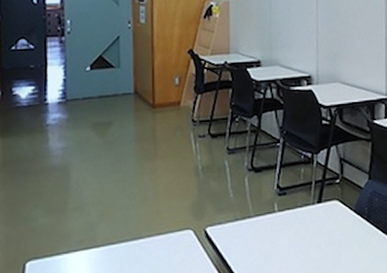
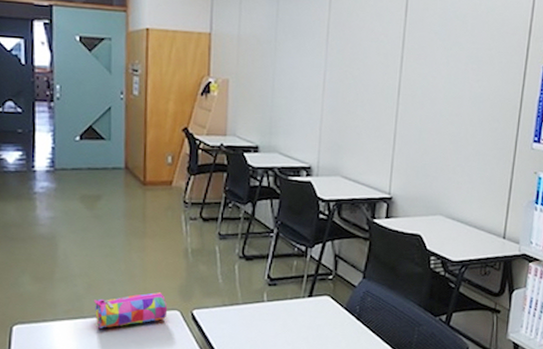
pencil case: none [107,212,181,256] -> present [94,291,168,328]

